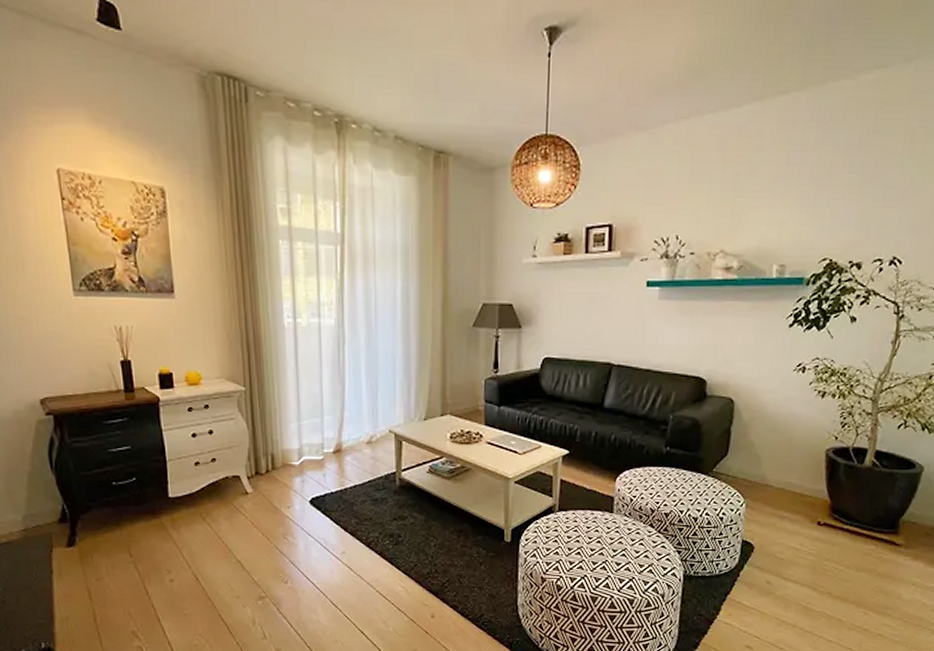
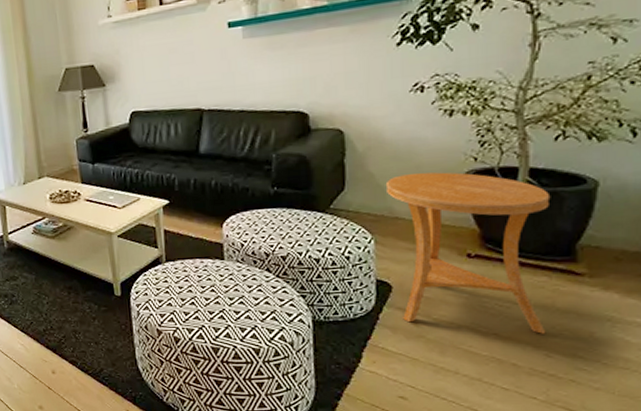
side table: none [759,445,888,594] -> present [385,172,551,334]

